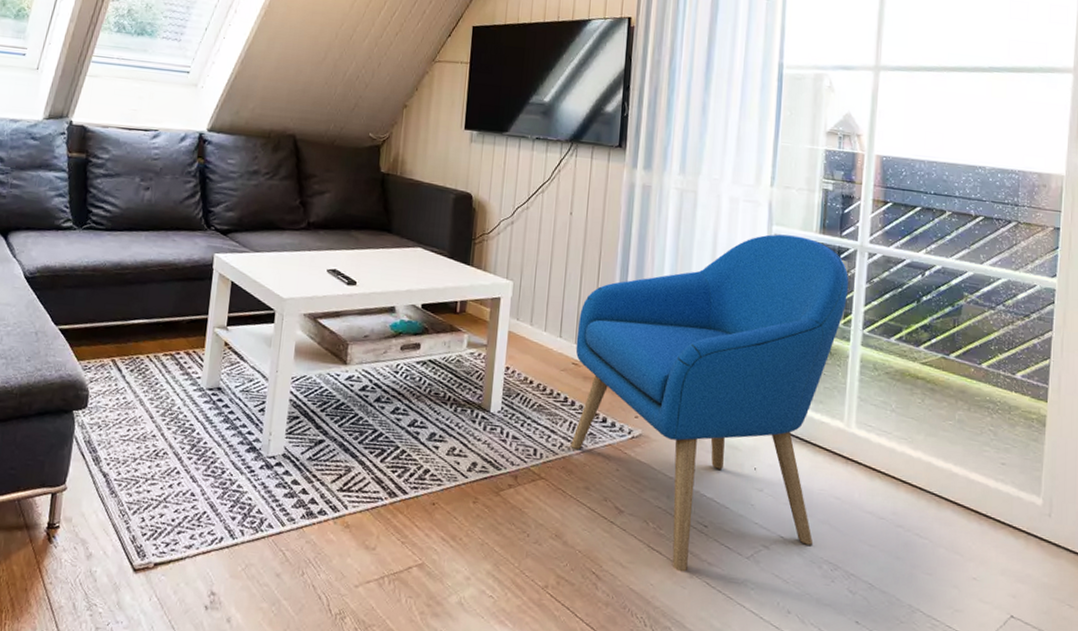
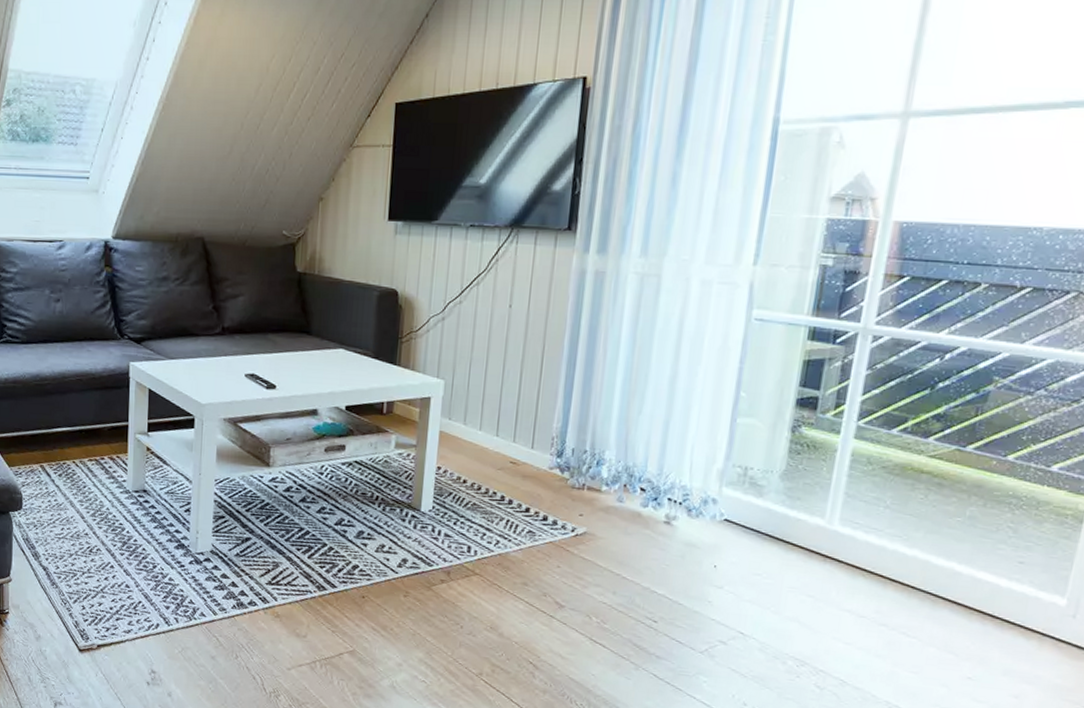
armchair: present [570,234,848,572] -> none [507,319,845,664]

